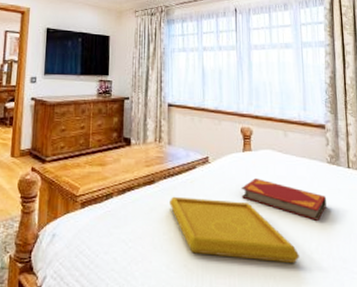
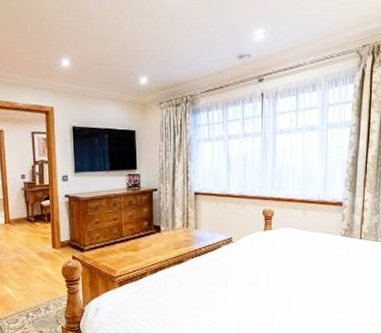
serving tray: present [170,196,299,264] -> none [197,272,309,319]
hardback book: present [241,178,326,221] -> none [261,253,337,284]

